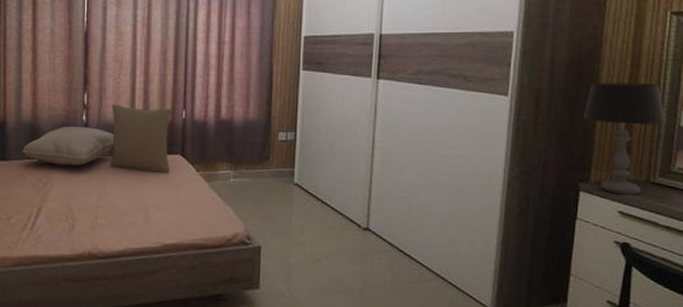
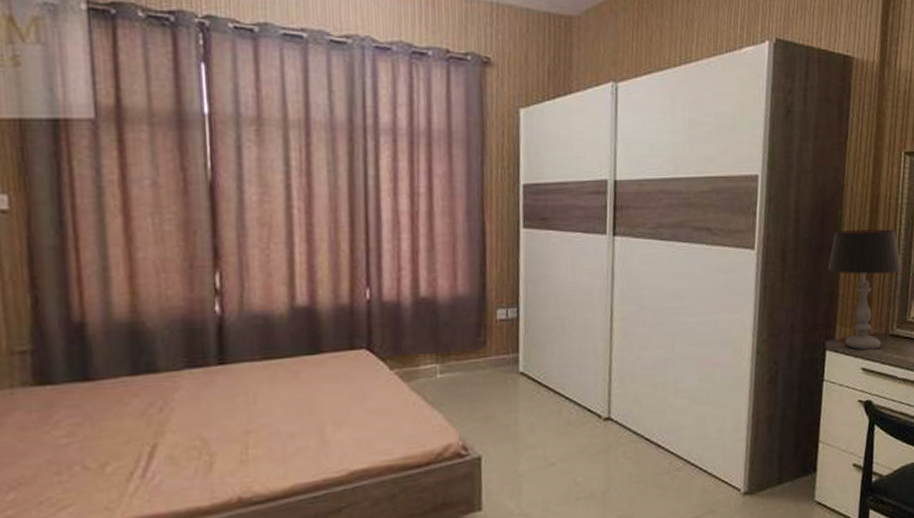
pillow: present [22,126,114,166] -> none [117,320,266,380]
pillow: present [110,105,171,173] -> none [259,286,352,376]

